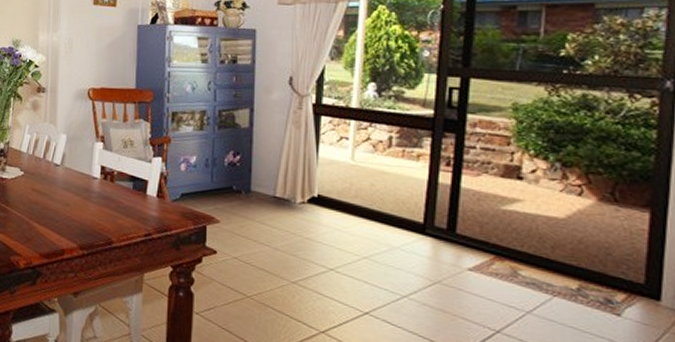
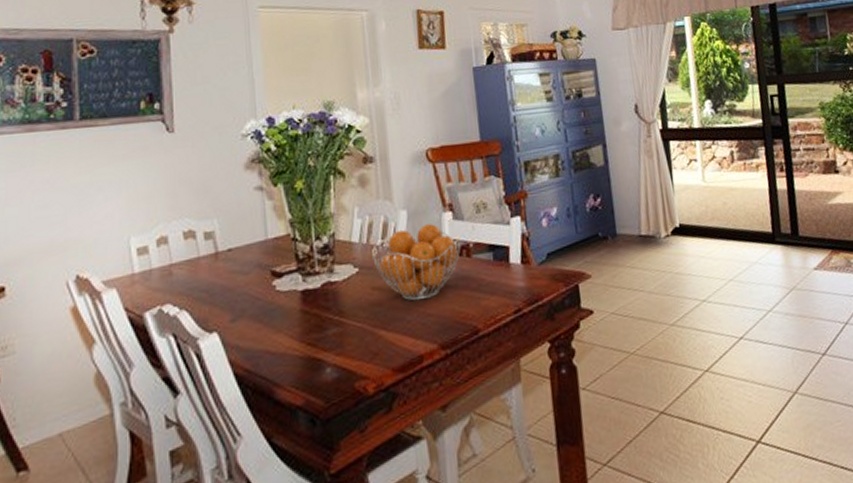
fruit basket: none [35,149,107,208] -> present [372,224,461,301]

